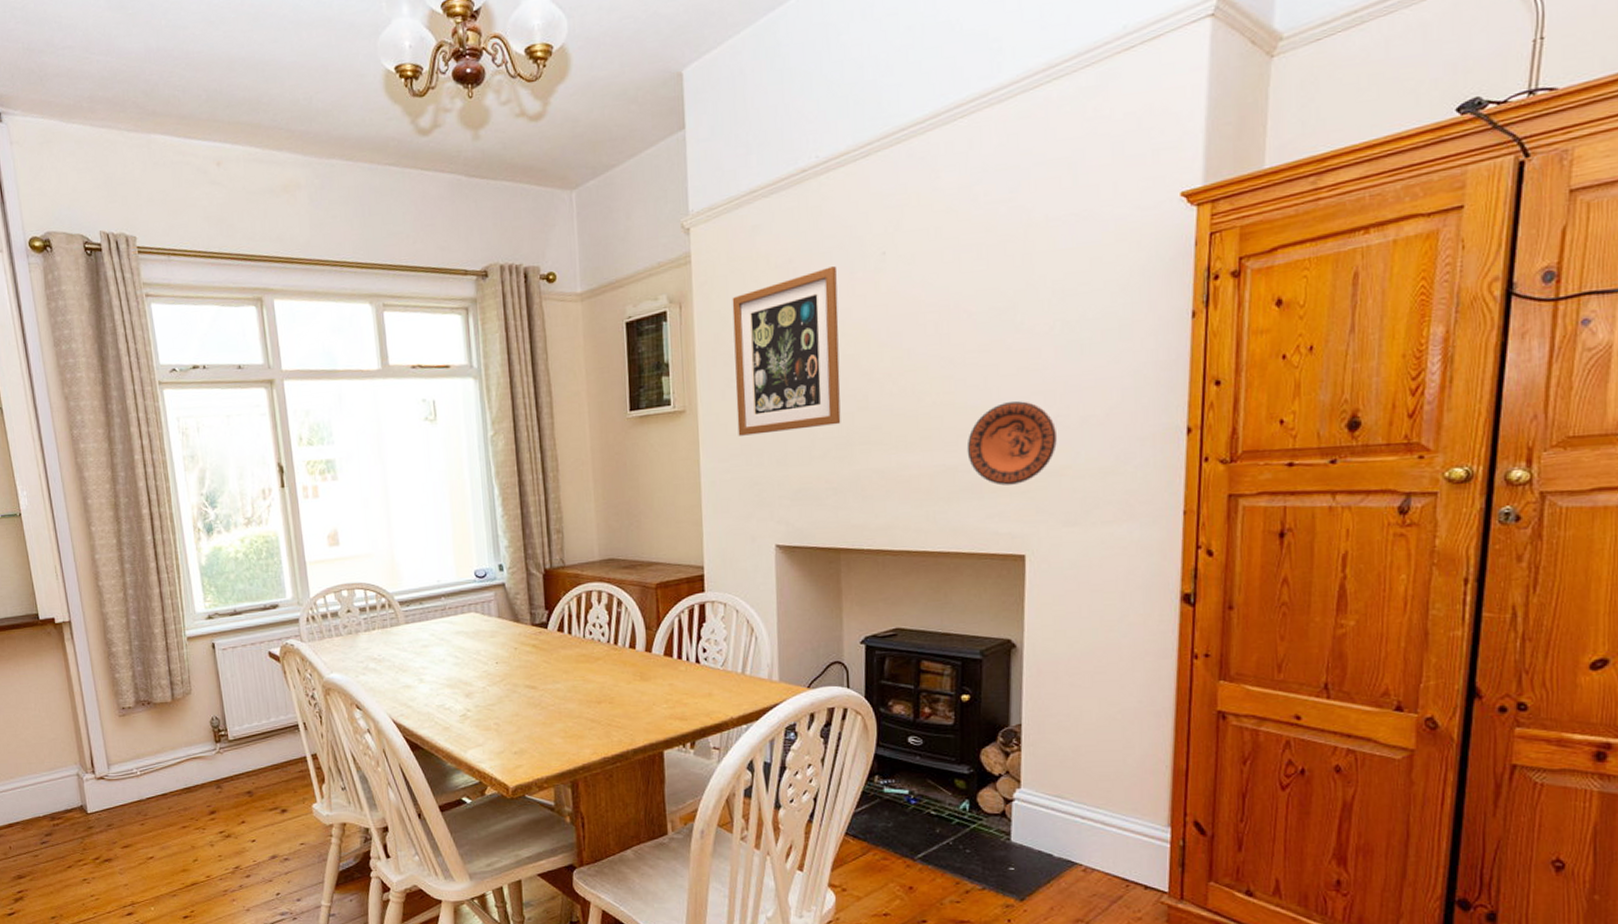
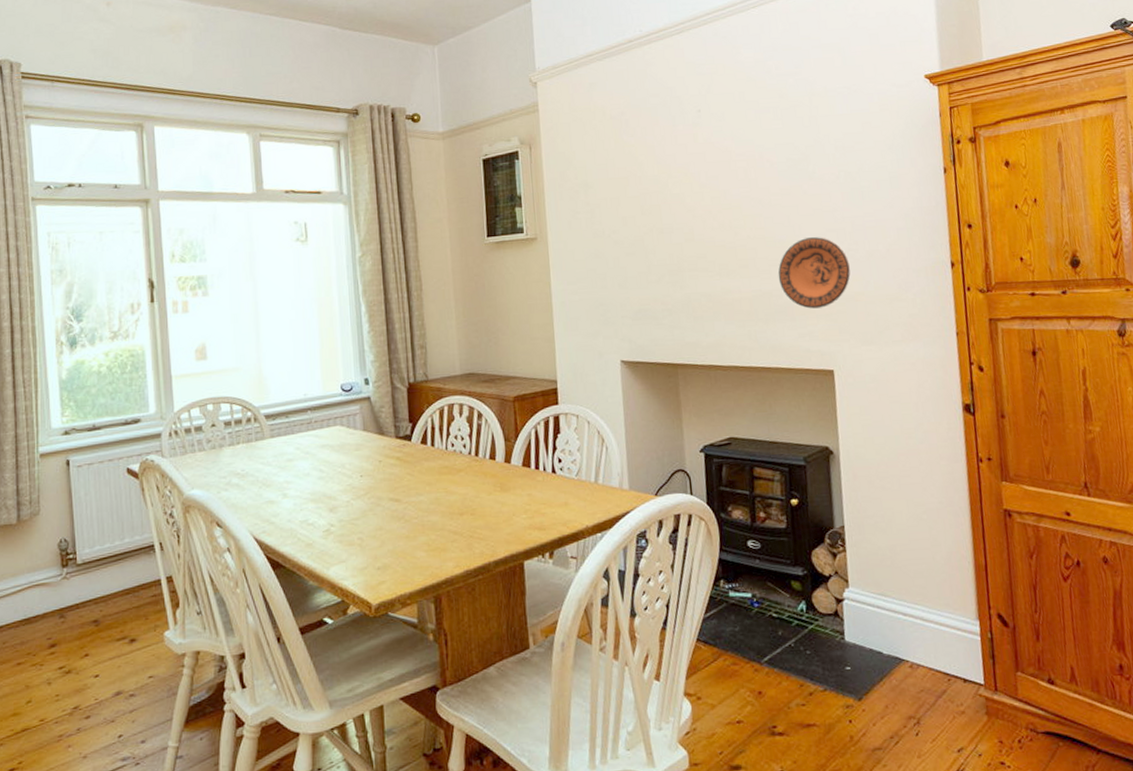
wall art: present [732,266,841,436] -> none [574,120,672,262]

